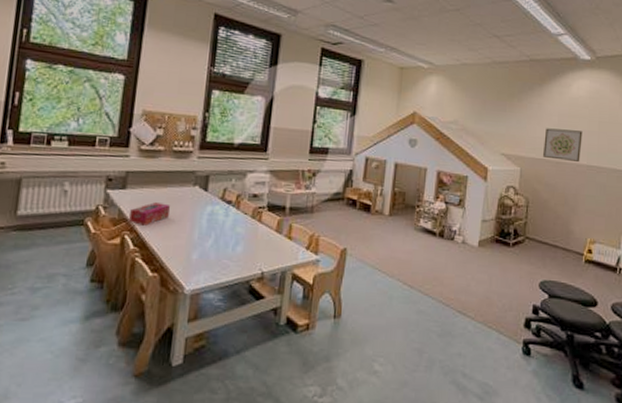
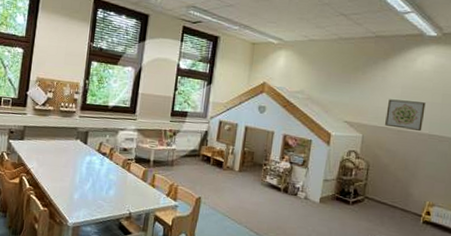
tissue box: present [129,202,170,226] -> none [26,151,57,170]

